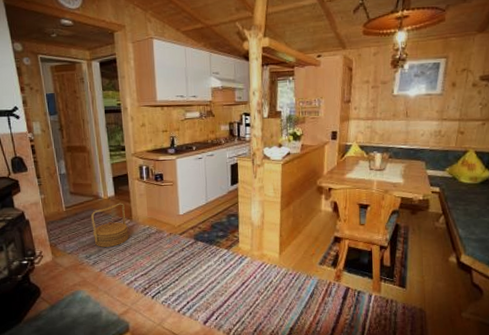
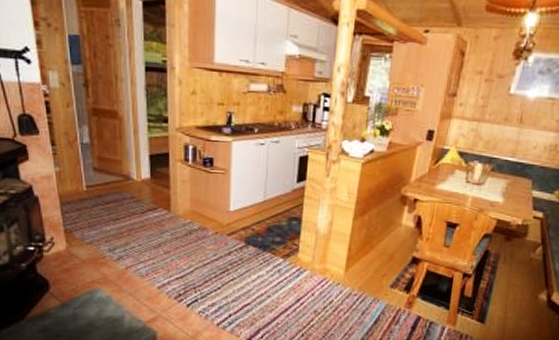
woven basket: present [90,203,129,247] -> none [118,188,164,241]

